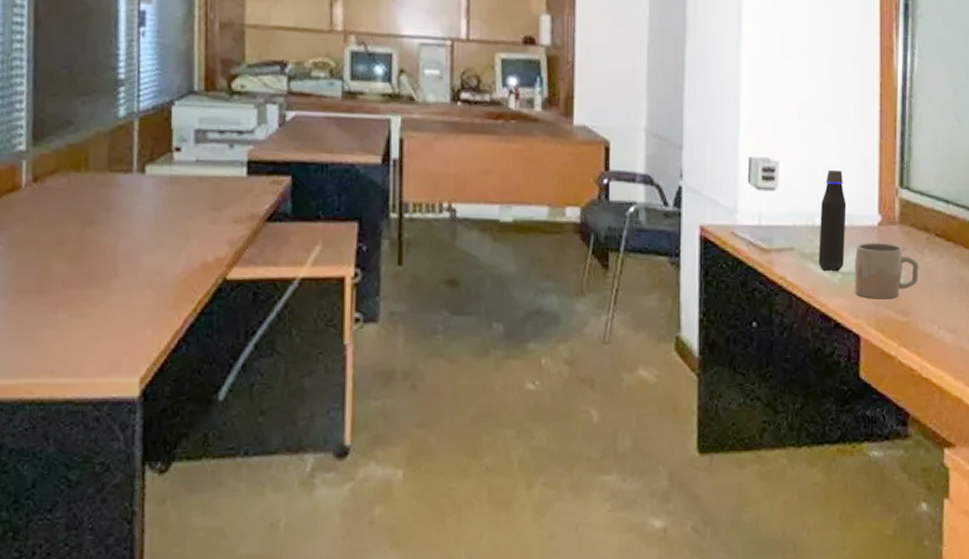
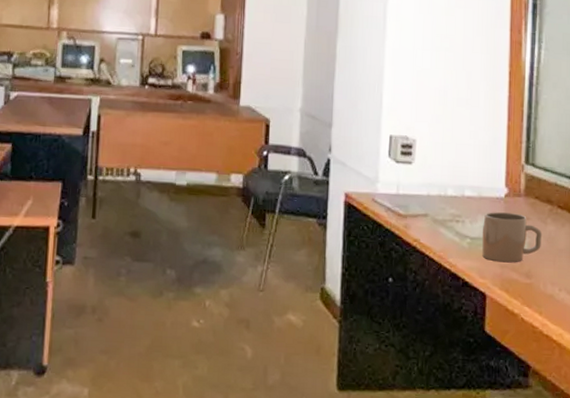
water bottle: present [818,169,847,272] -> none [449,147,476,237]

